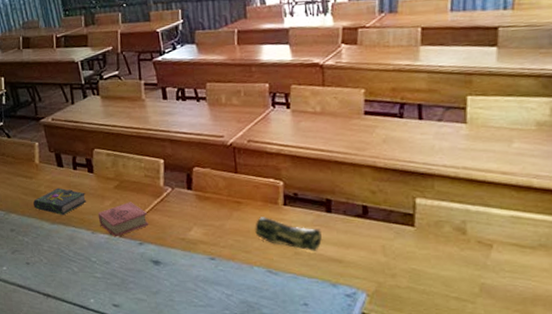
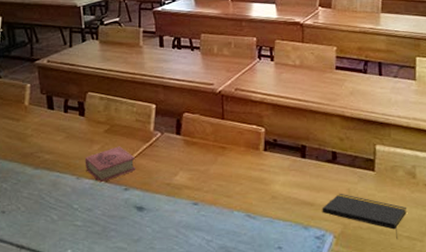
book: present [33,187,87,216] -> none [18,131,75,160]
pencil case: present [255,217,322,251] -> none [237,162,296,195]
notepad: none [352,249,456,301] -> present [322,193,407,240]

